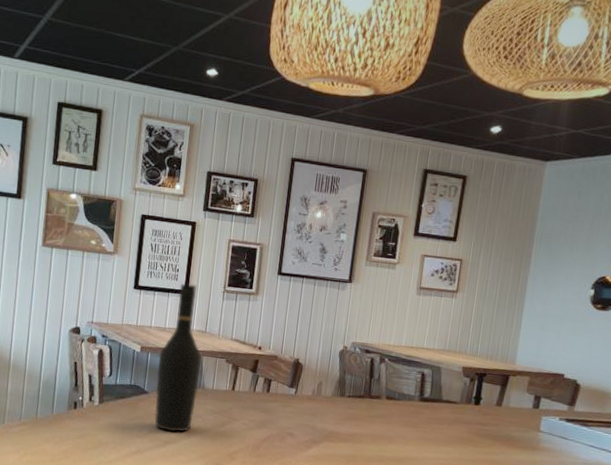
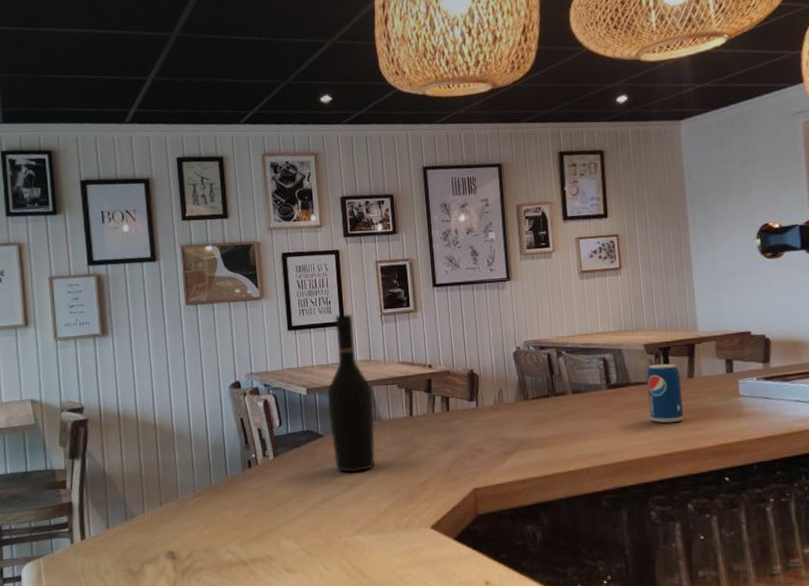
beverage can: none [453,387,490,444] -> present [646,363,684,424]

